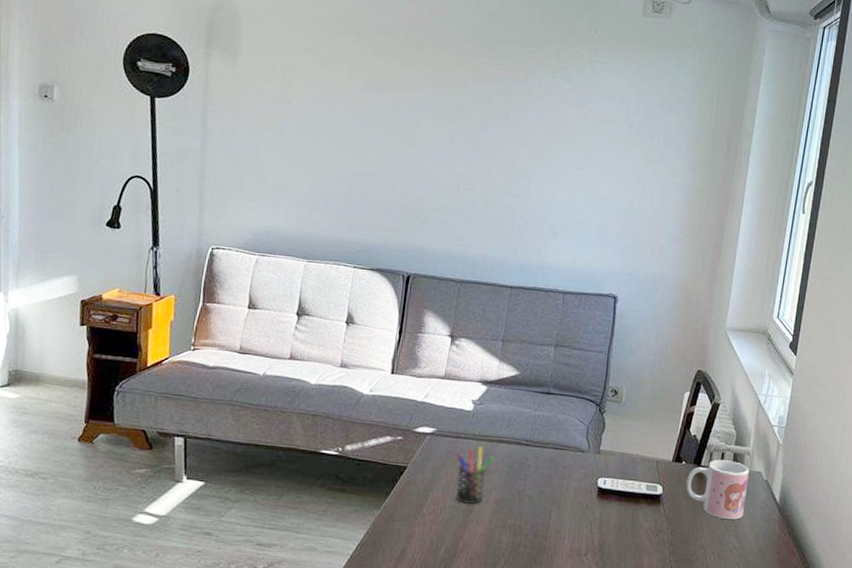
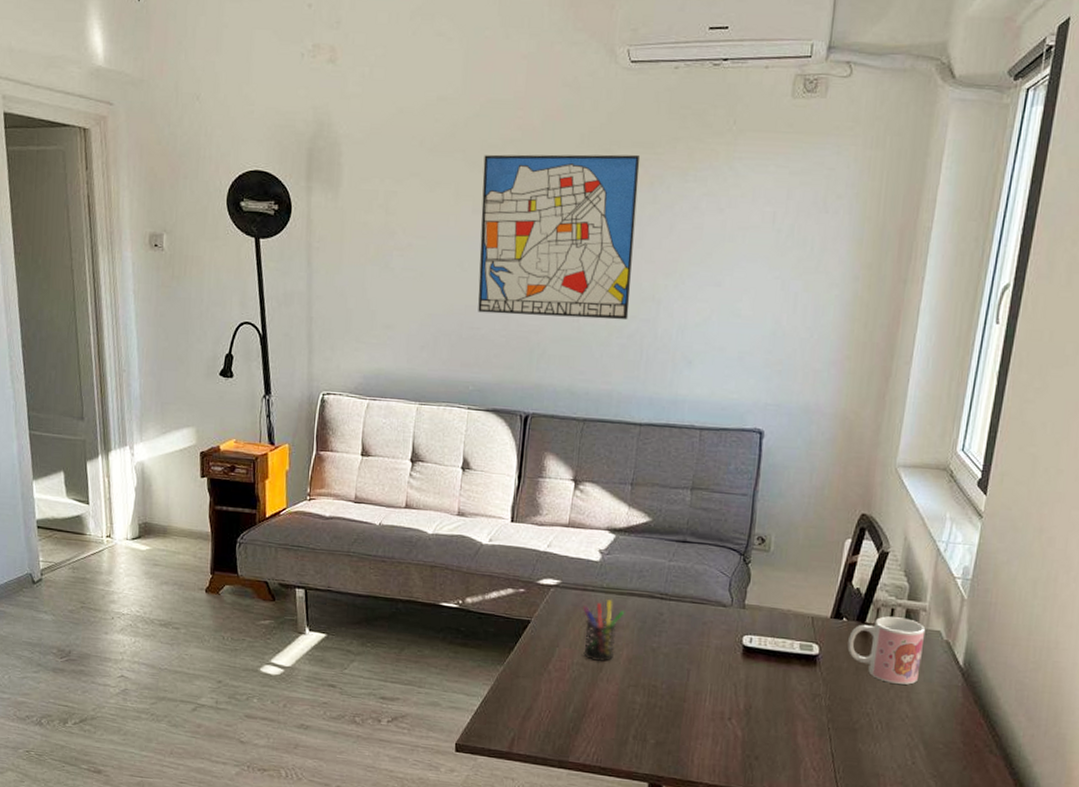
wall art: none [366,39,516,194] -> present [478,154,640,320]

